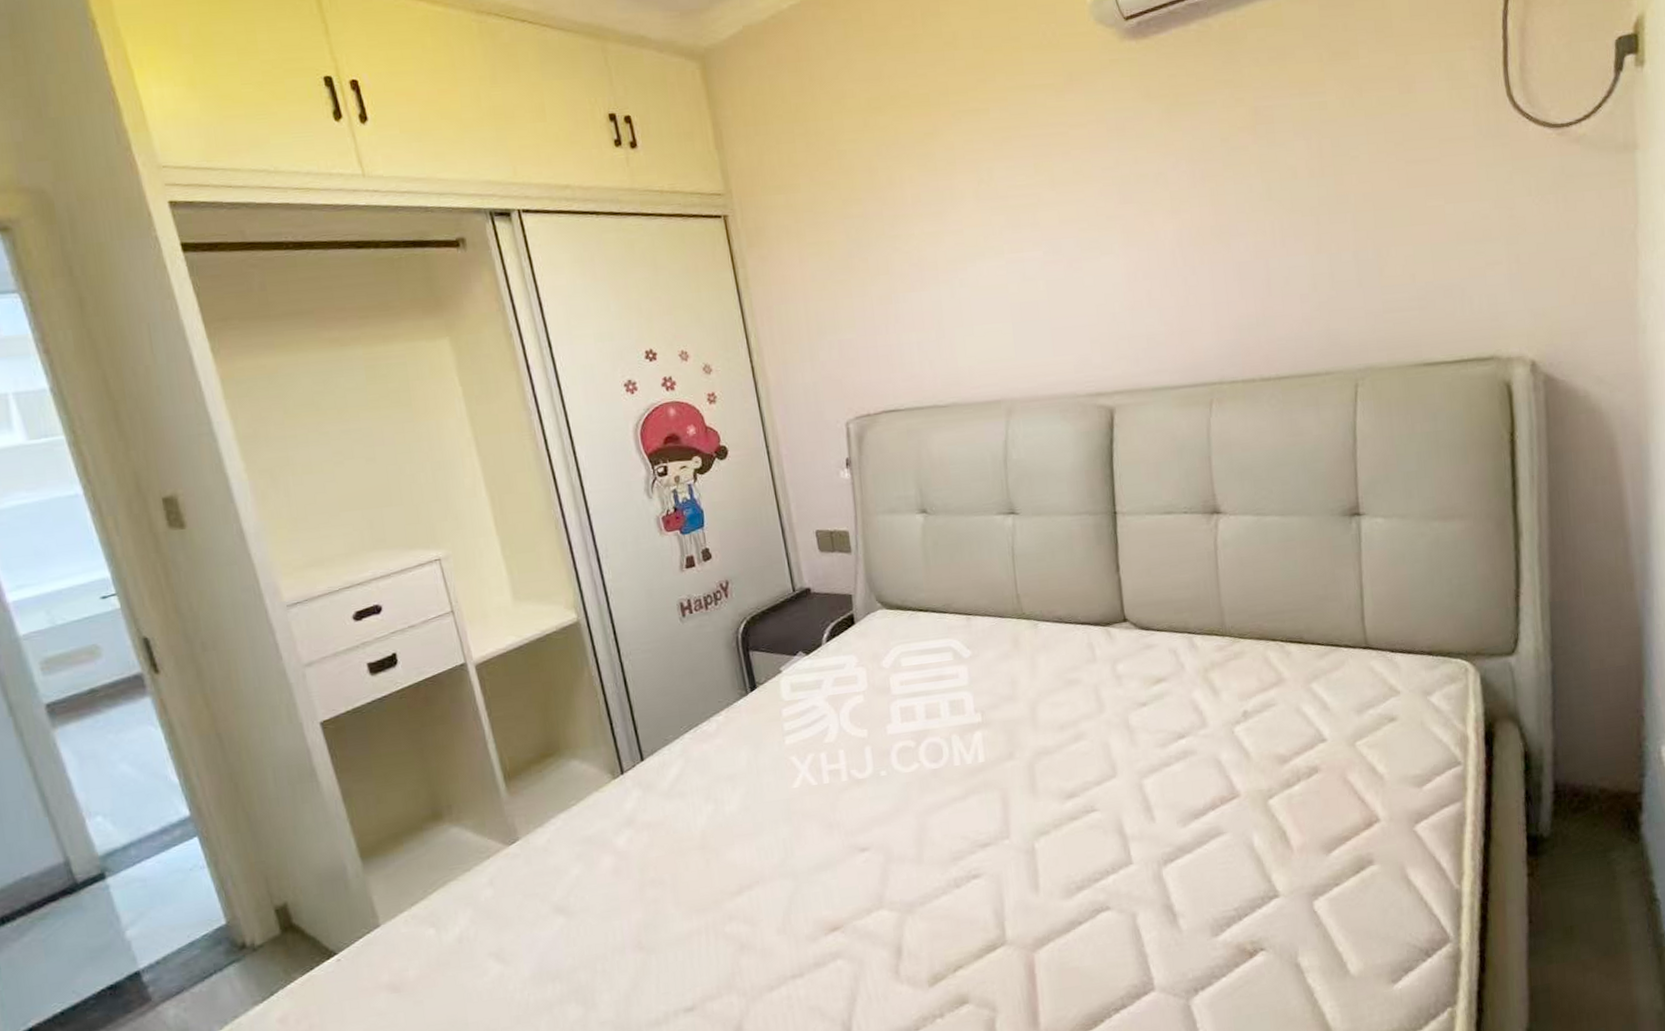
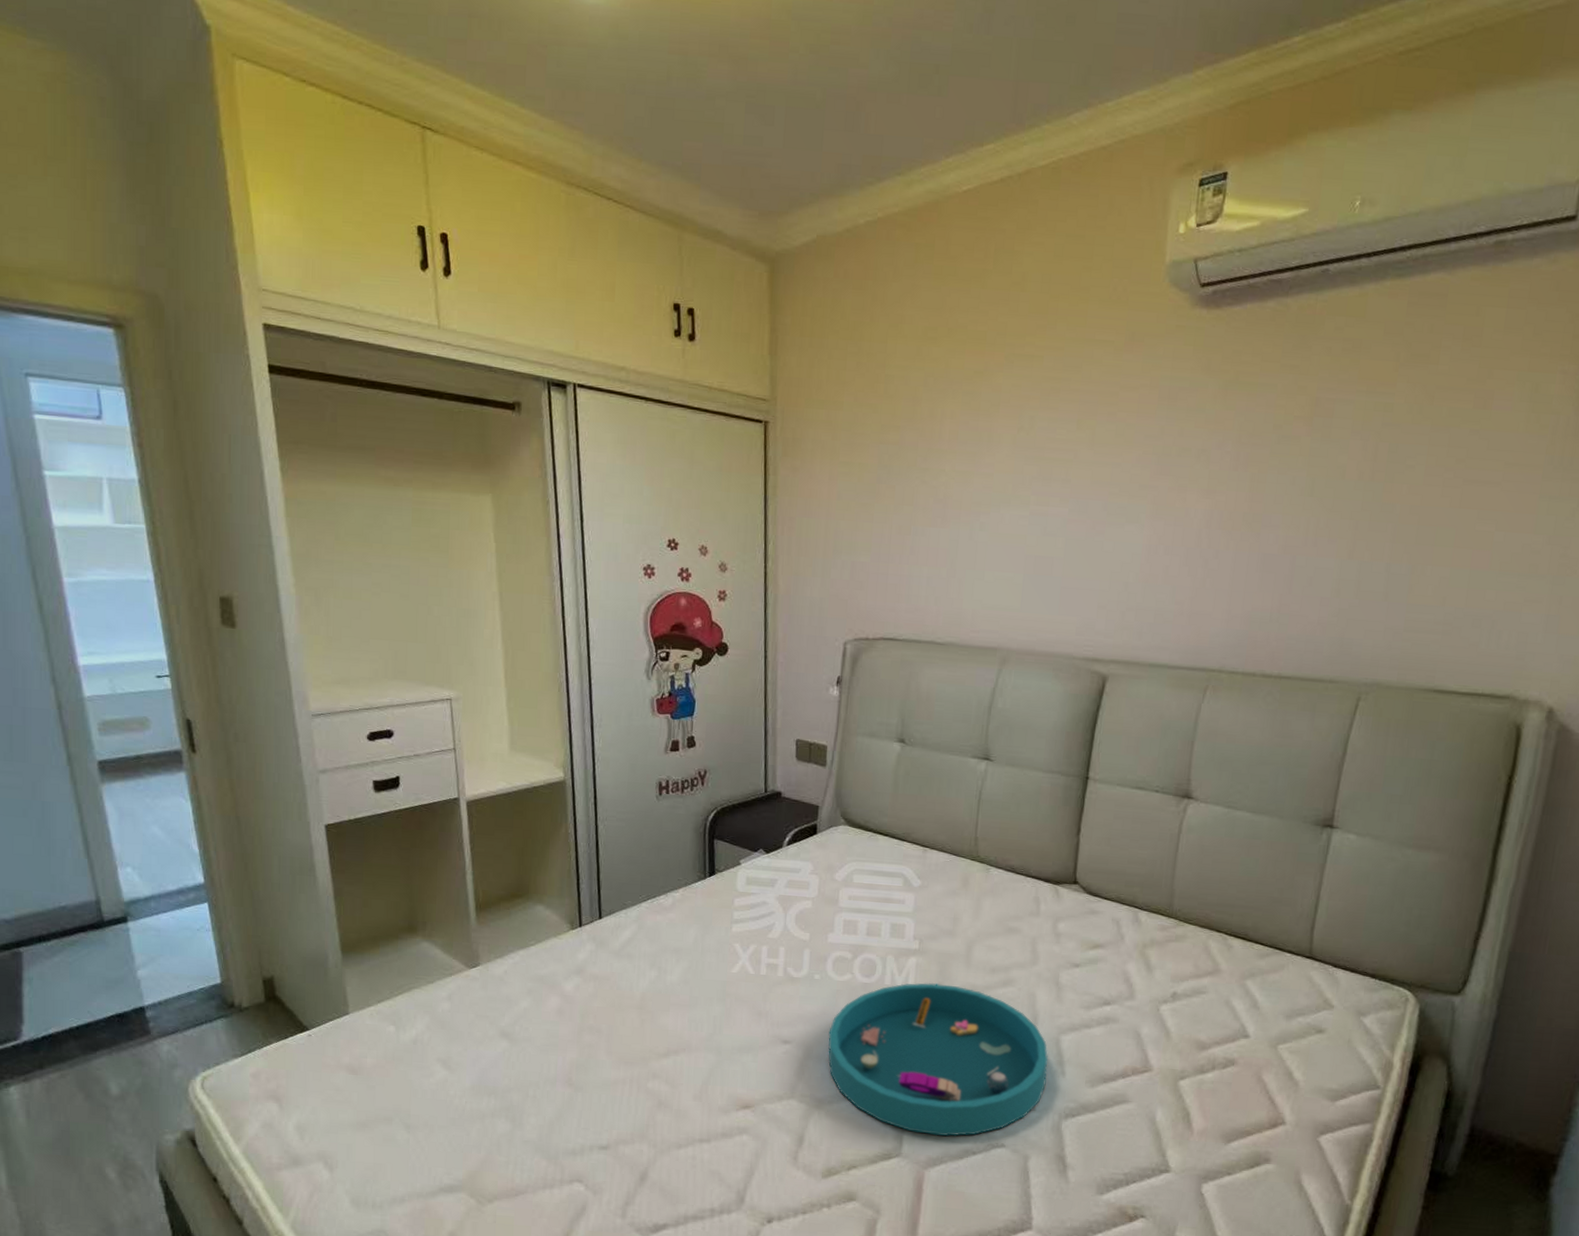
storage tray: none [906,751,1138,916] -> present [828,983,1048,1137]

